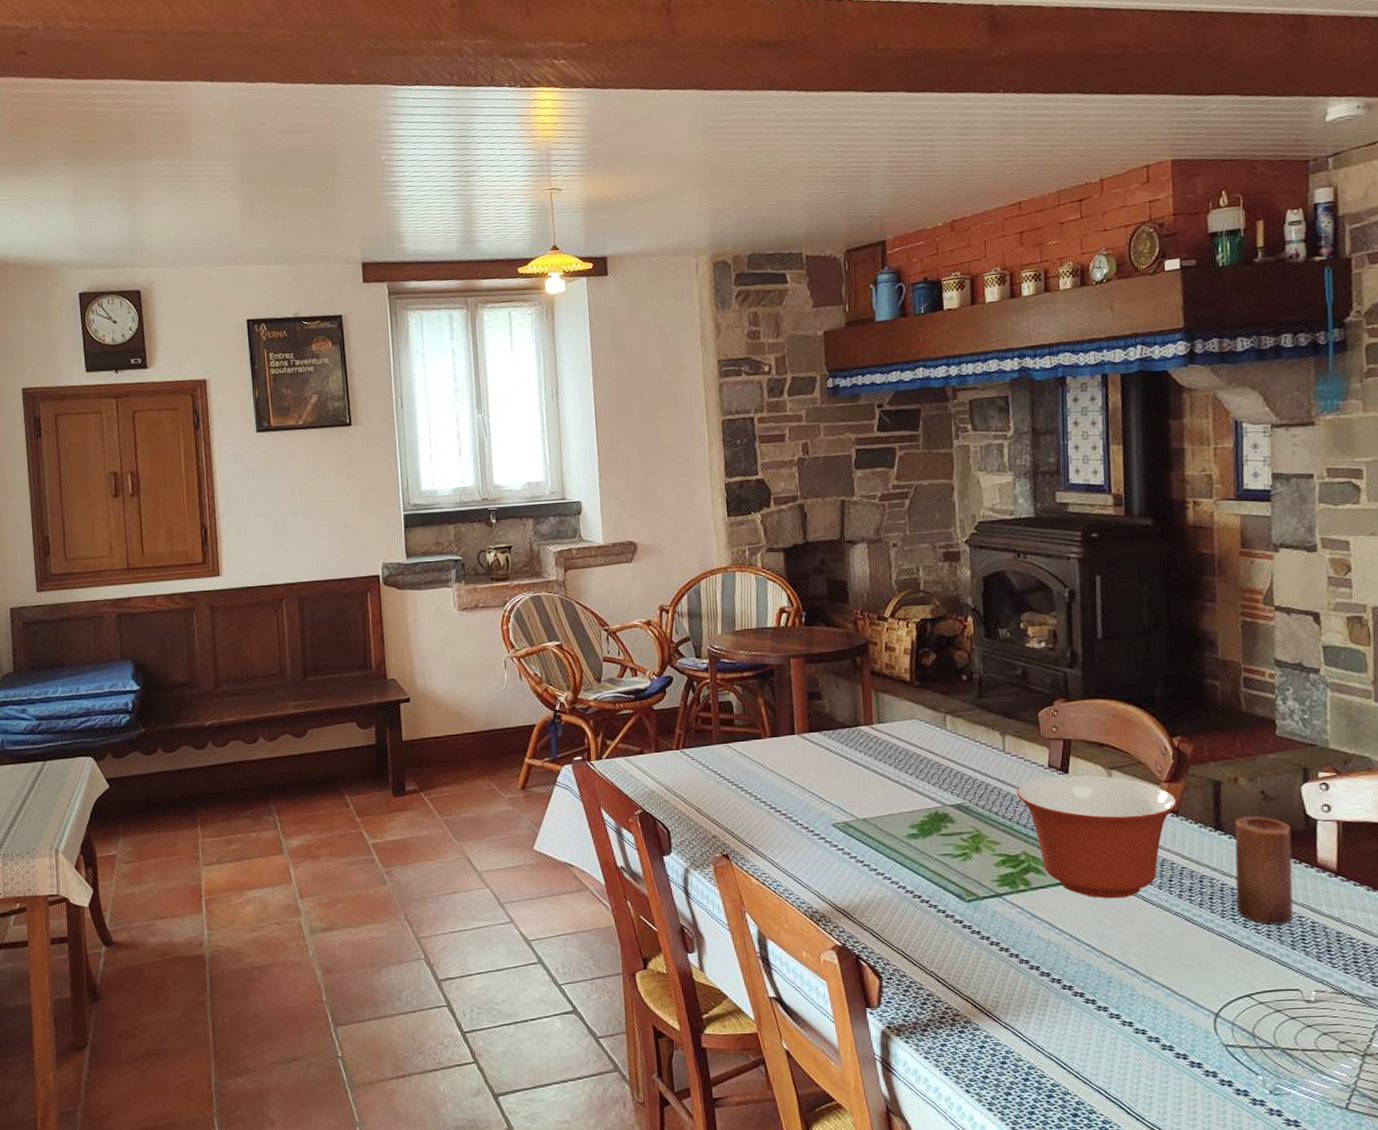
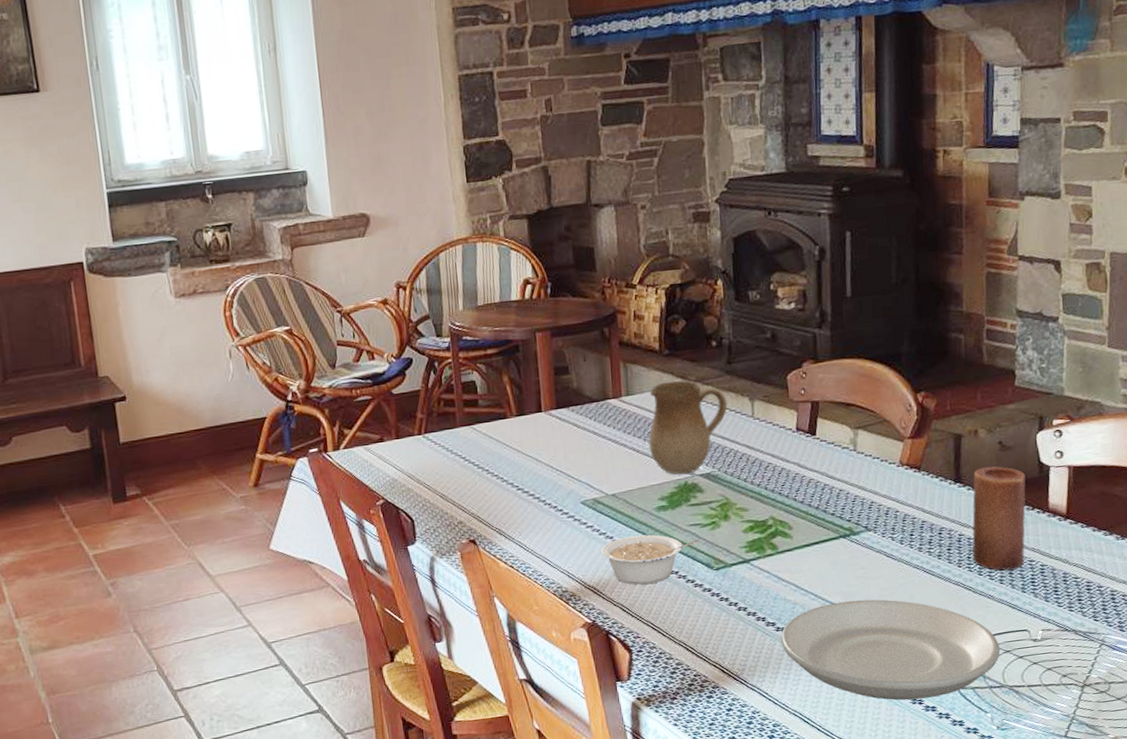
legume: none [852,861,951,911] -> present [601,534,700,585]
ceramic jug: none [899,711,979,804] -> present [648,380,728,475]
mixing bowl: present [1016,775,1177,899] -> none [765,436,920,557]
plate: none [1034,943,1270,1054] -> present [780,599,1000,701]

